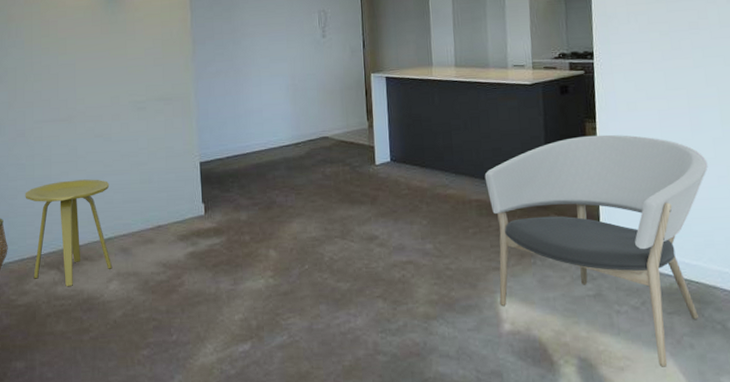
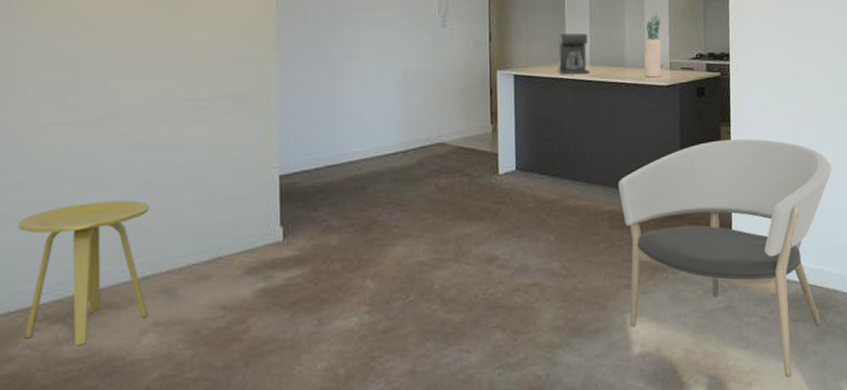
coffee maker: none [424,38,455,77] -> present [557,33,590,75]
vase: none [506,16,524,77] -> present [643,13,662,78]

